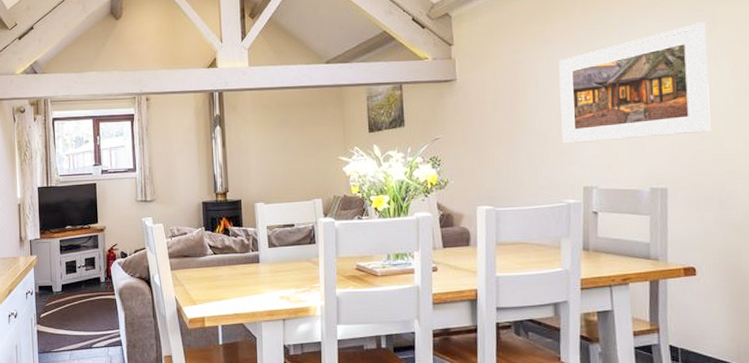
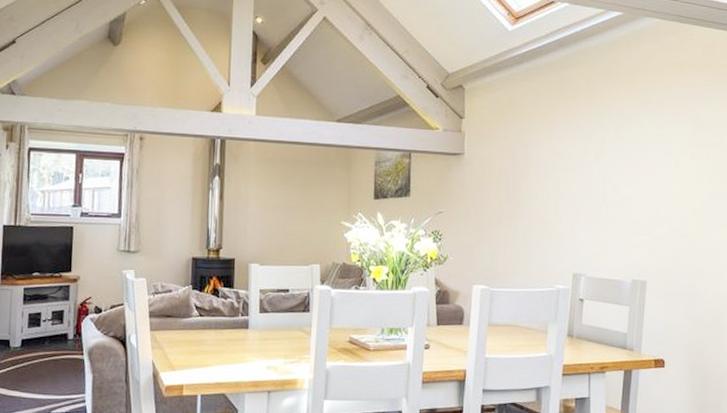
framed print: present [559,22,711,144] -> none [558,125,691,230]

